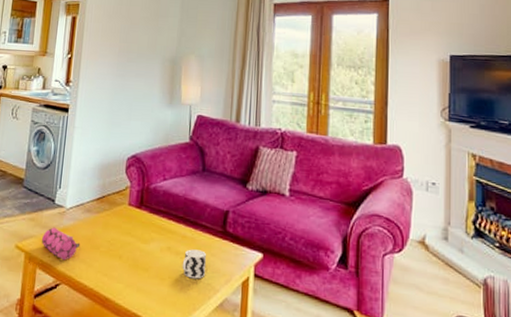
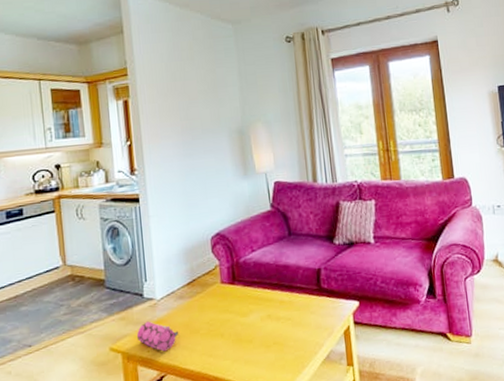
cup: present [182,249,207,279] -> none [284,311,309,340]

